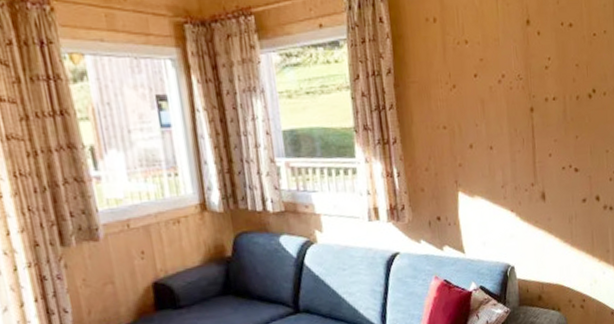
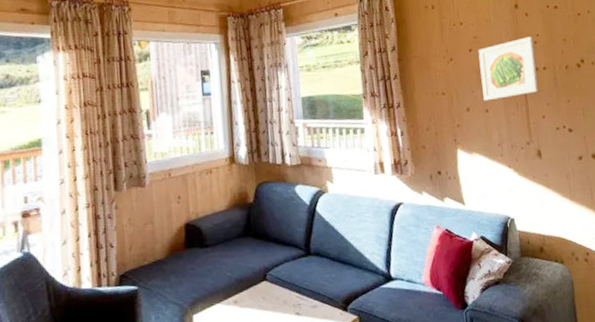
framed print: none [484,60,547,137] -> present [478,37,539,101]

